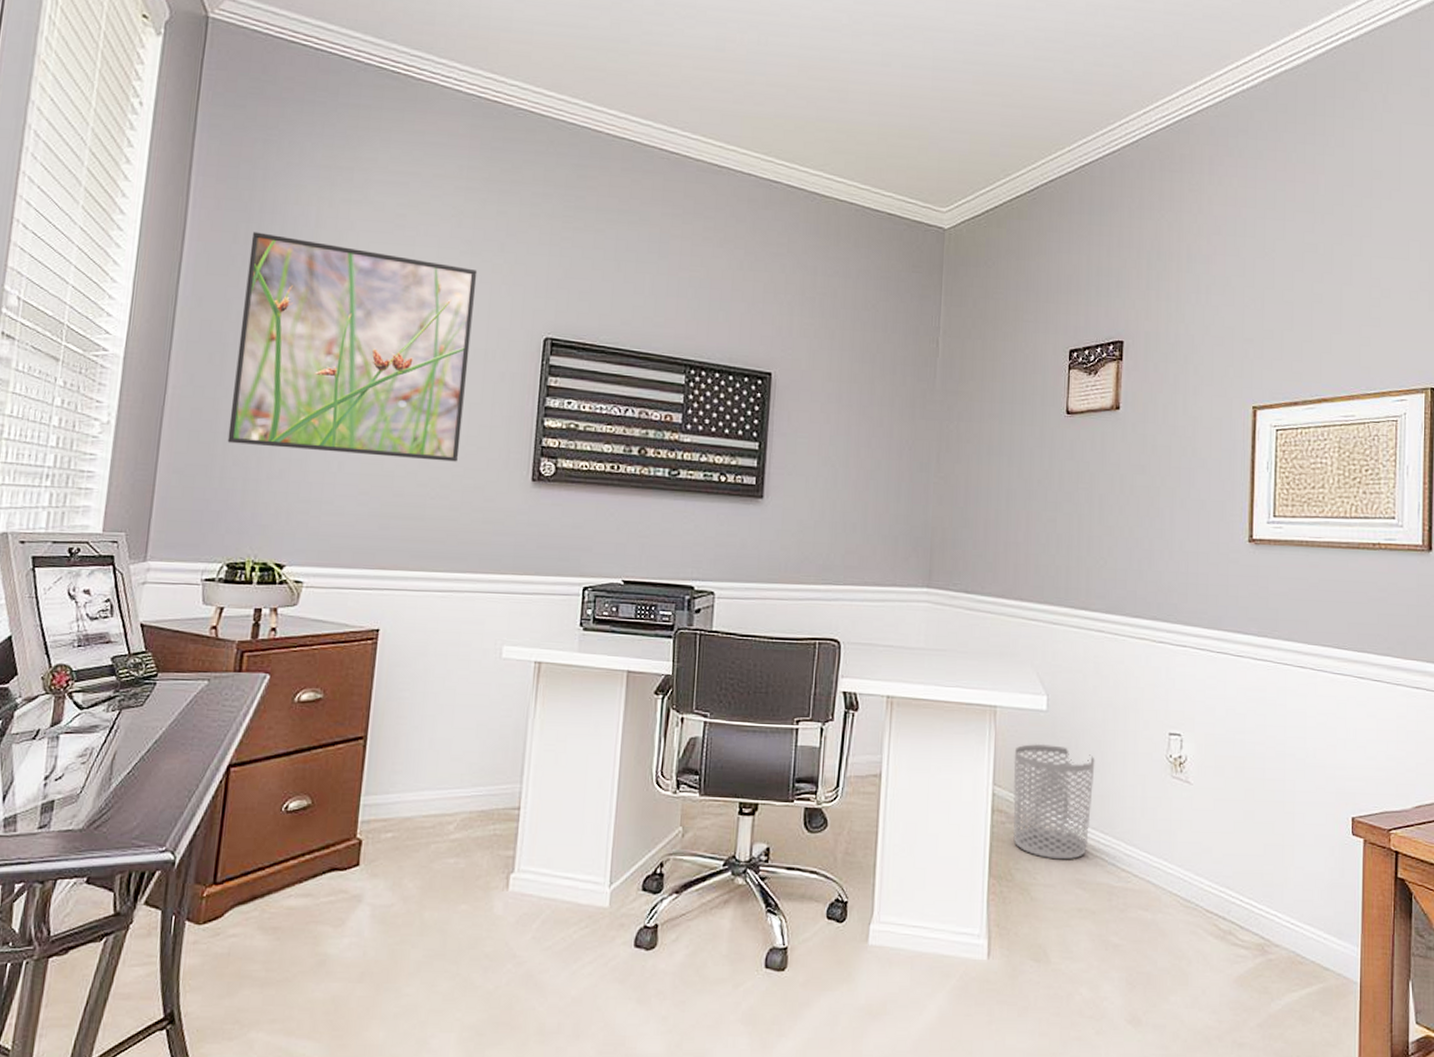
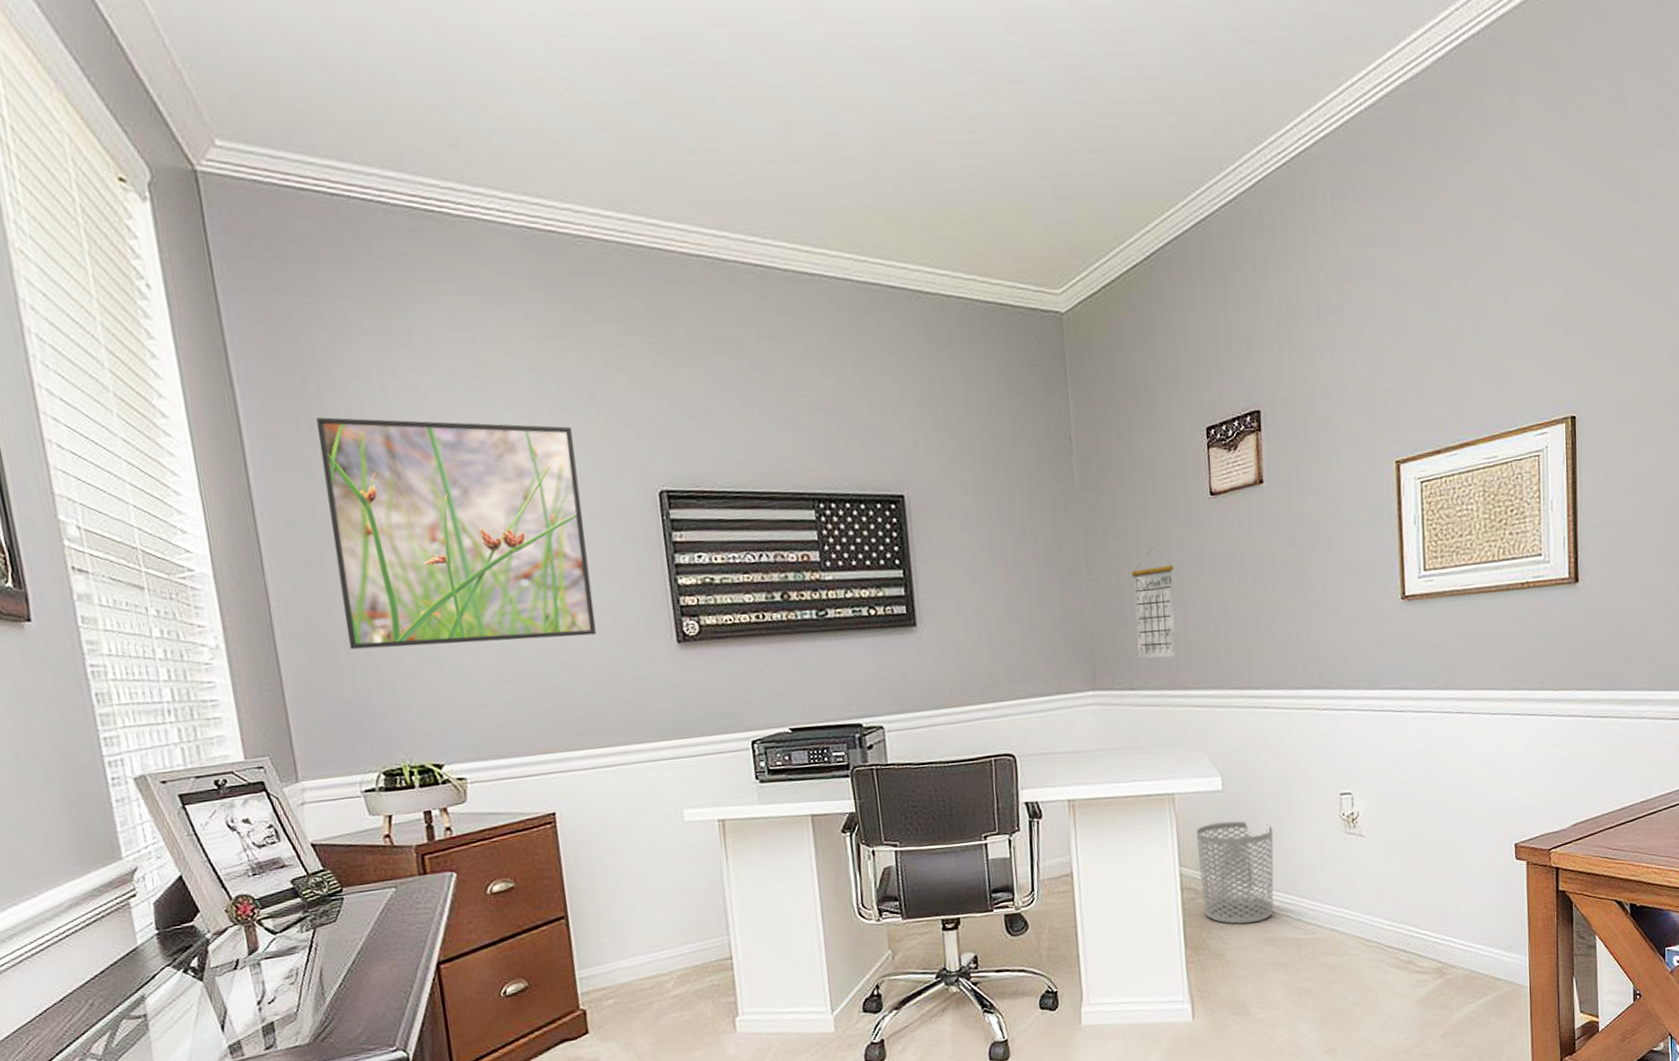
calendar: none [977,455,1022,566] -> present [1132,547,1177,659]

